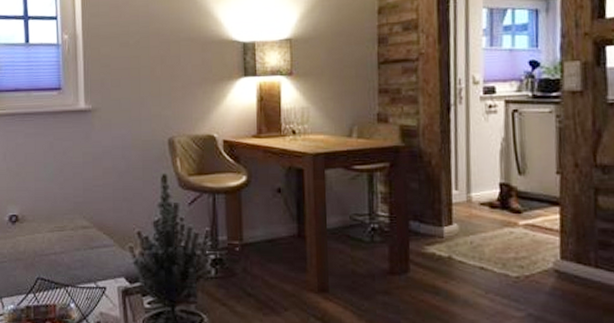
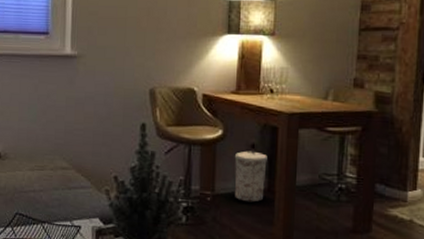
trash can: none [260,196,295,250] -> present [234,151,267,203]

